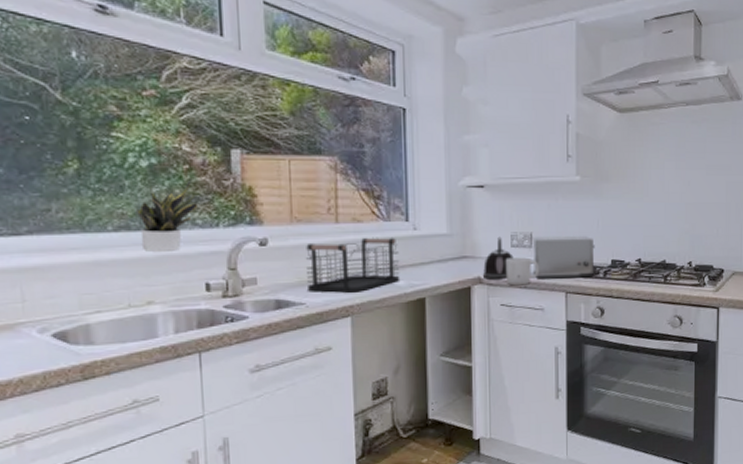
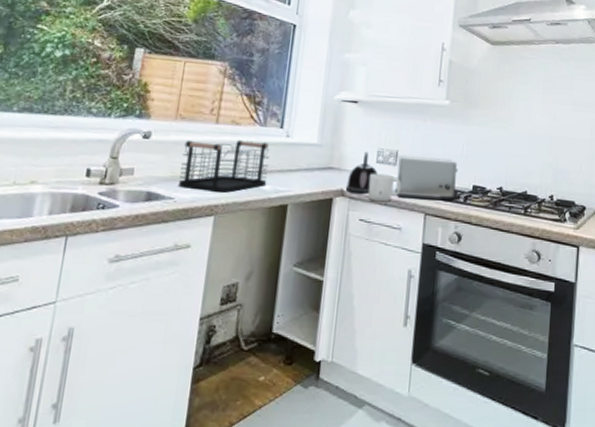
potted plant: present [137,177,198,252] -> none [38,70,97,136]

